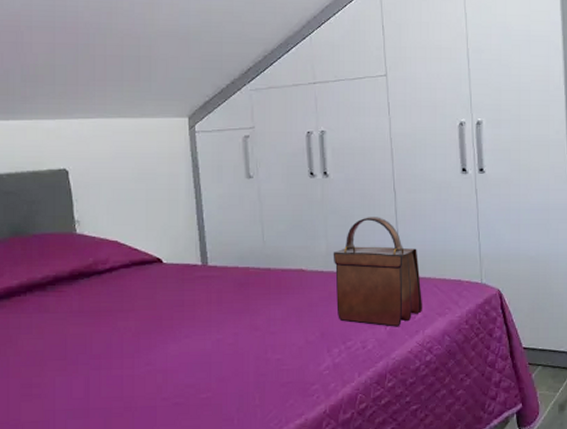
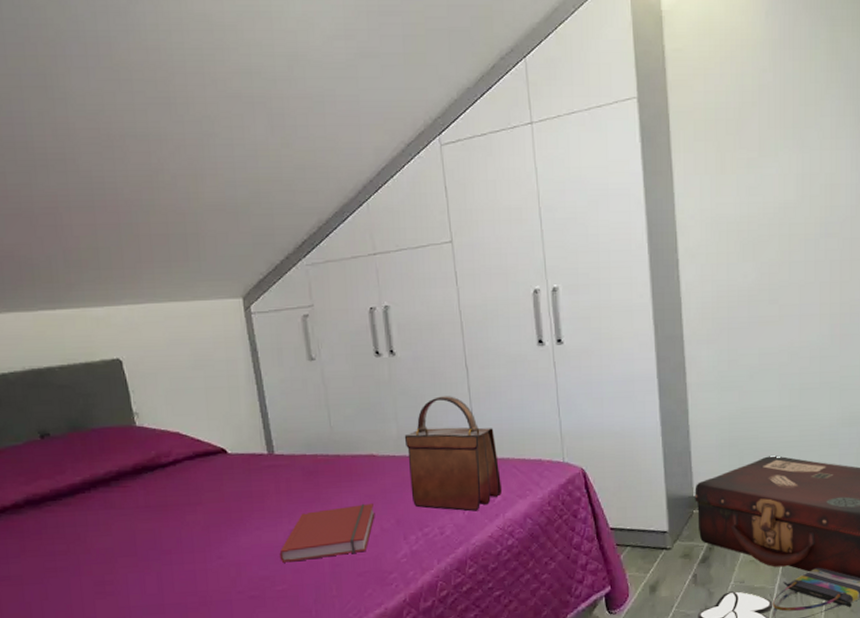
book: none [206,317,301,371] -> present [279,504,375,563]

